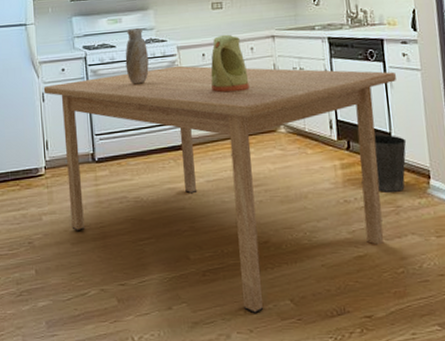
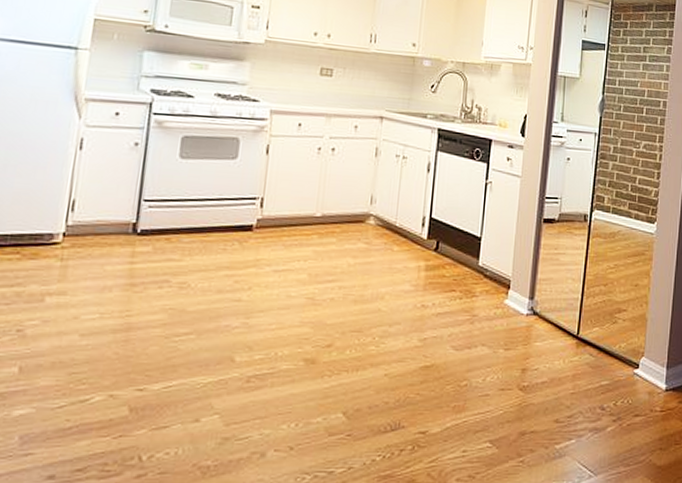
table: present [43,65,396,314] -> none [83,130,497,429]
vase: present [125,28,149,85] -> none [201,79,234,147]
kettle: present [210,34,250,93] -> none [302,105,346,173]
waste basket: present [374,134,407,192] -> none [458,237,495,300]

